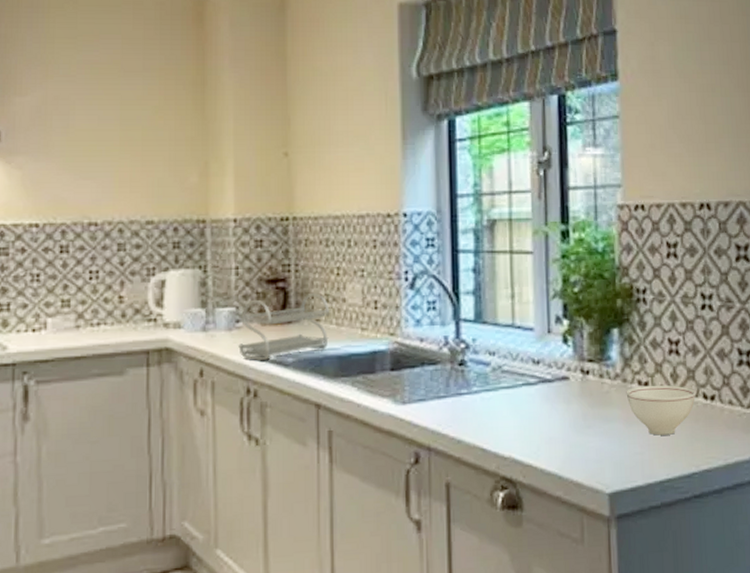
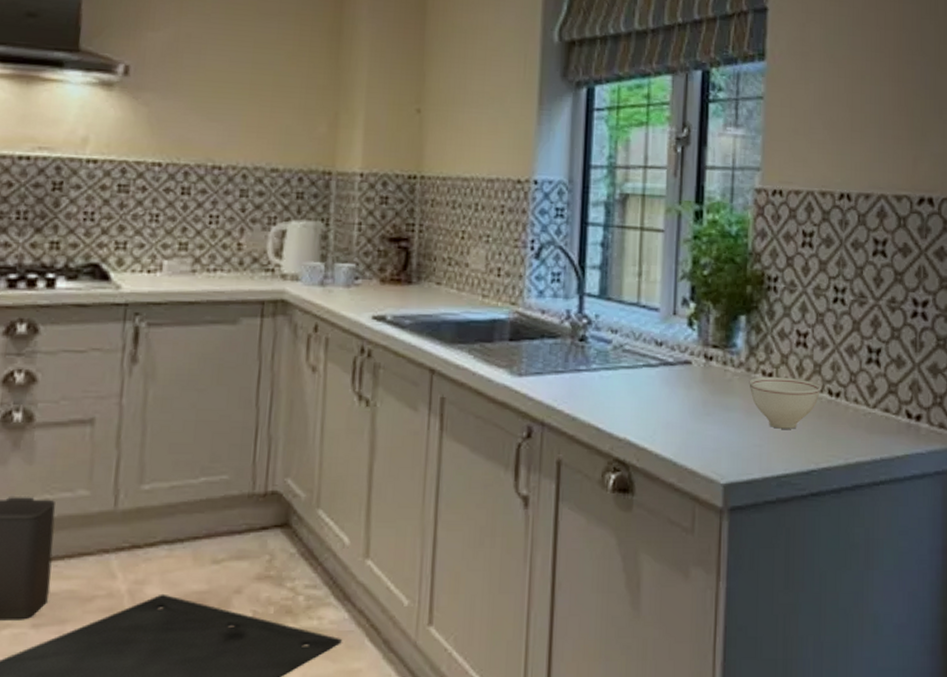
dish rack: present [238,293,330,360] -> none [355,255,452,320]

